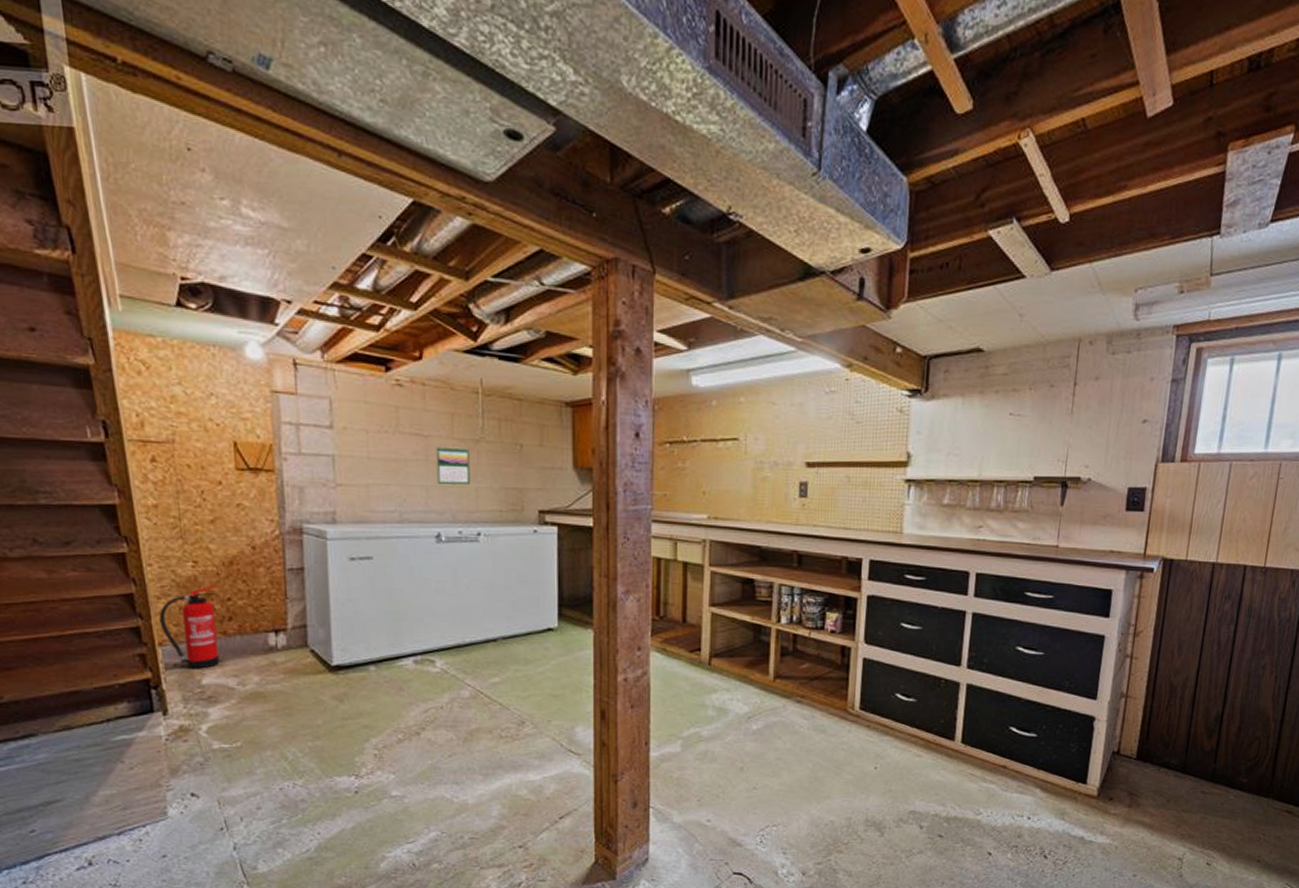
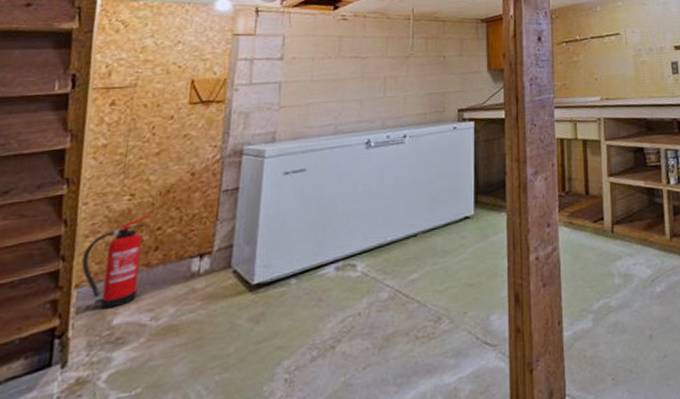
calendar: present [436,446,470,485] -> none [370,63,400,96]

